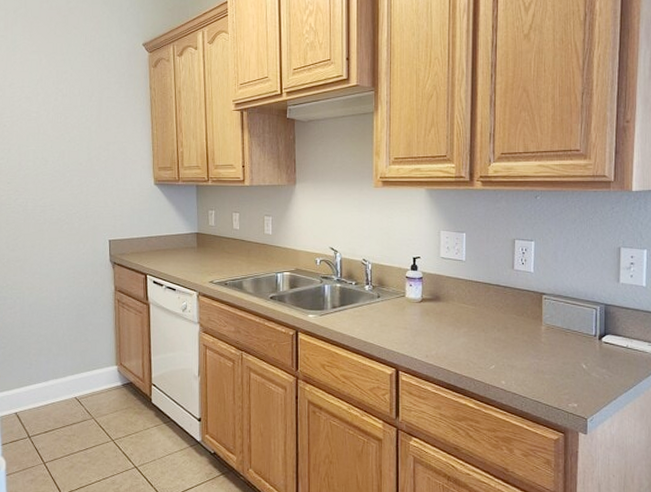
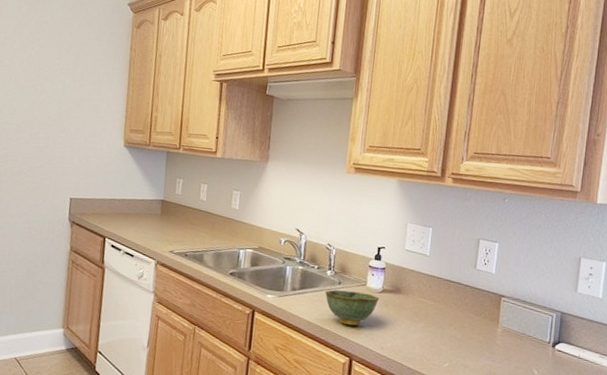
bowl: none [365,303,419,337] -> present [325,289,379,326]

